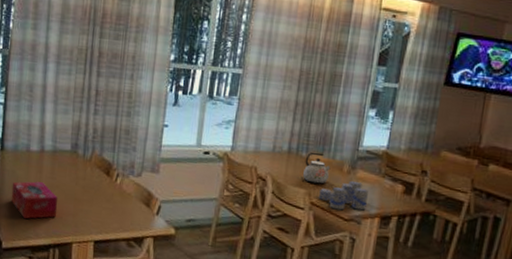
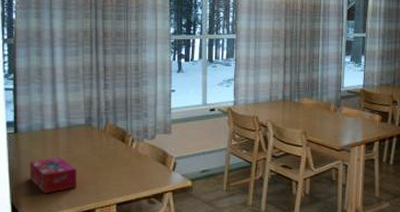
kettle: present [303,152,331,184] -> none [298,97,320,123]
candle: present [318,180,368,211] -> none [312,117,353,143]

